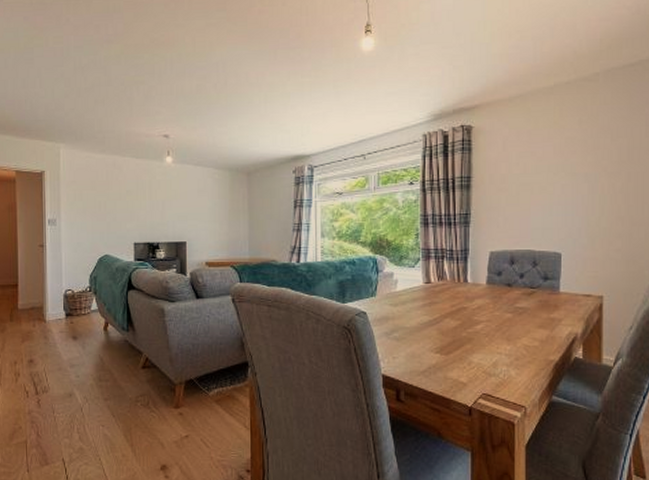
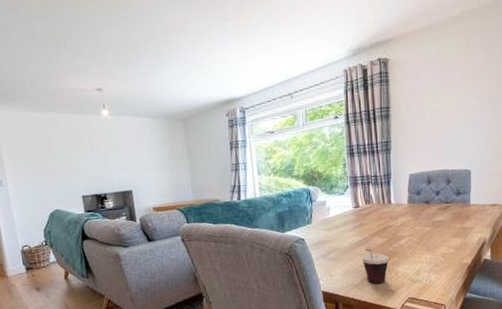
cup: none [430,330,461,373] -> present [361,248,389,284]

